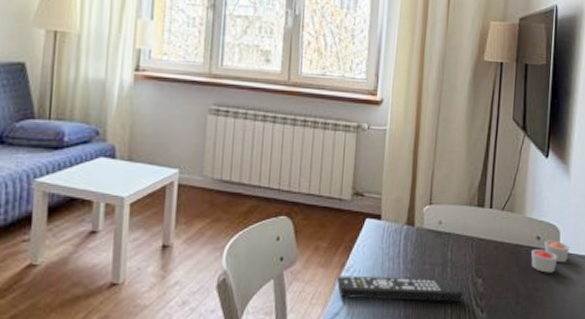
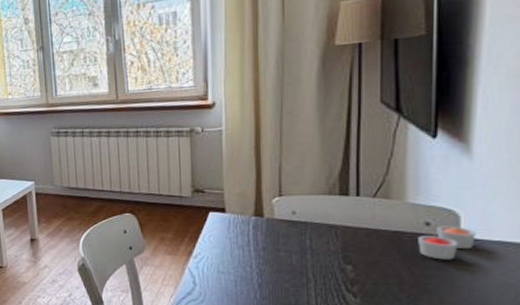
remote control: present [336,275,464,302] -> none [185,262,329,286]

